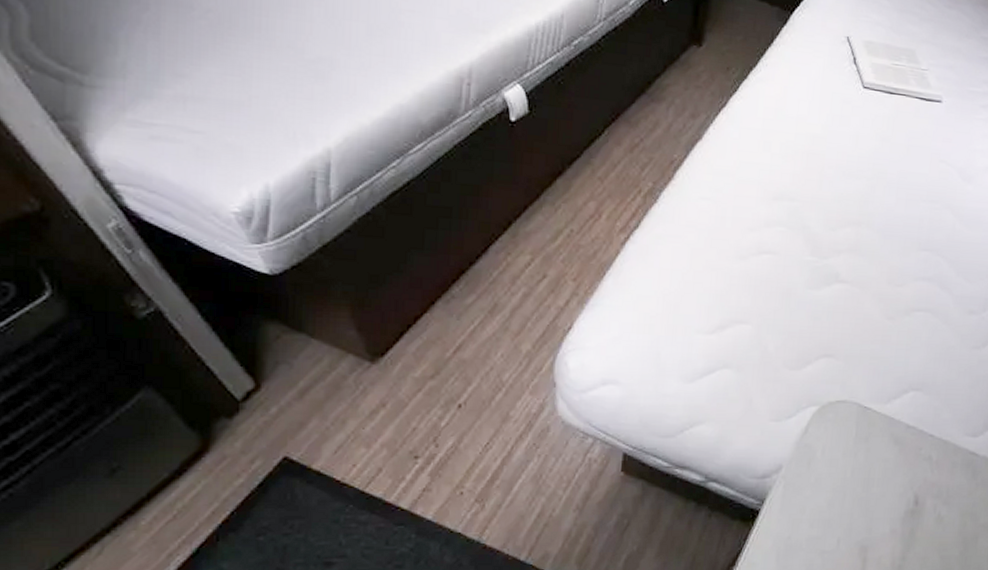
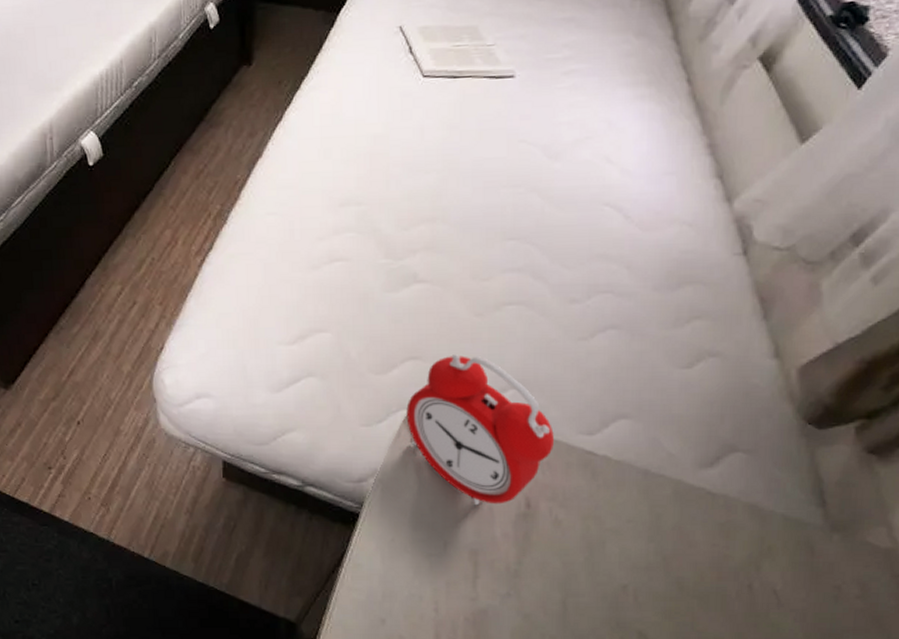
alarm clock: none [814,355,945,503] -> present [406,354,555,506]

